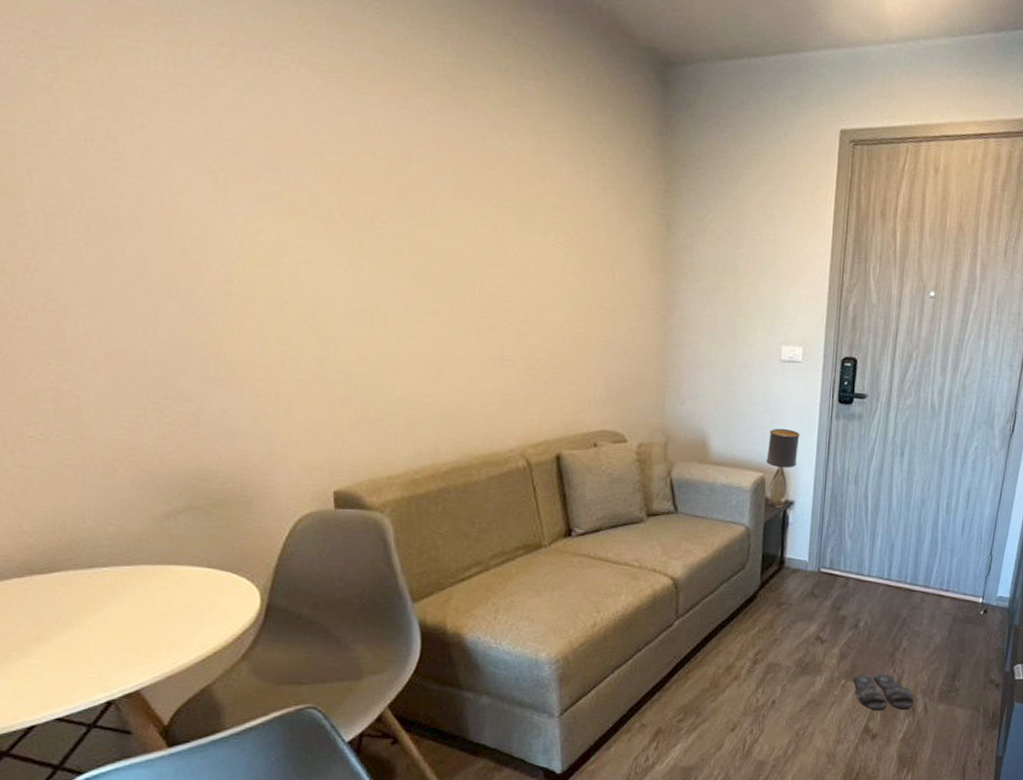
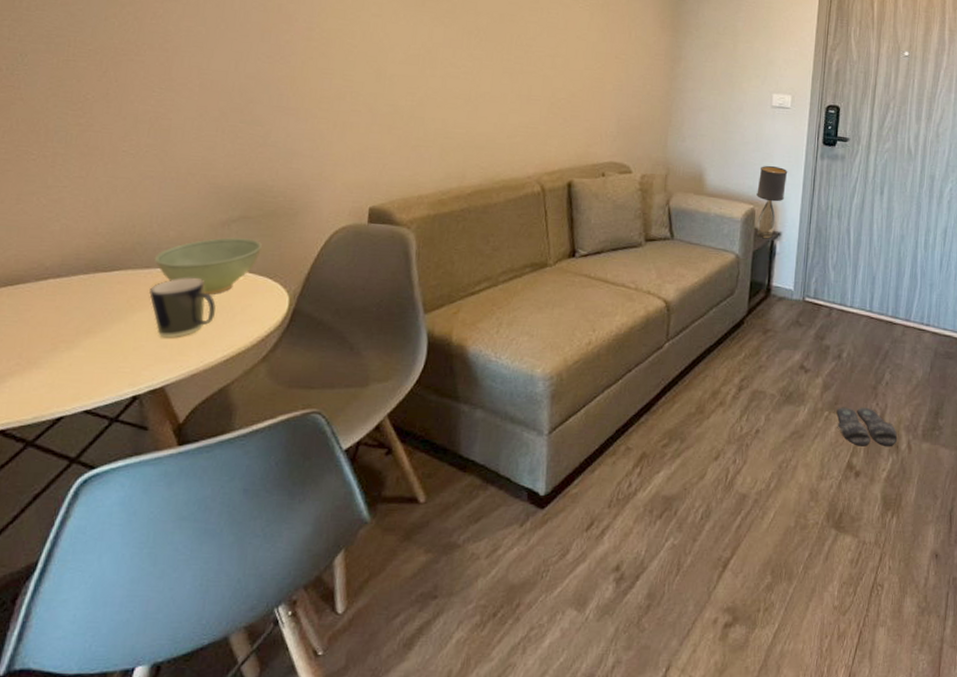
bowl: none [95,531,218,594] -> present [154,237,262,295]
mug: none [99,575,180,641] -> present [149,277,216,338]

